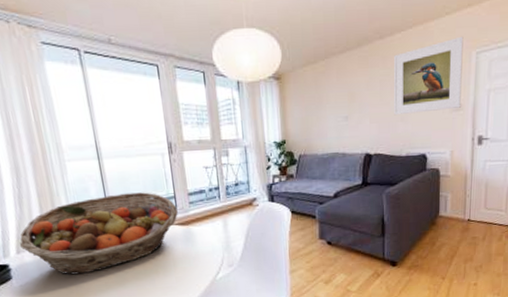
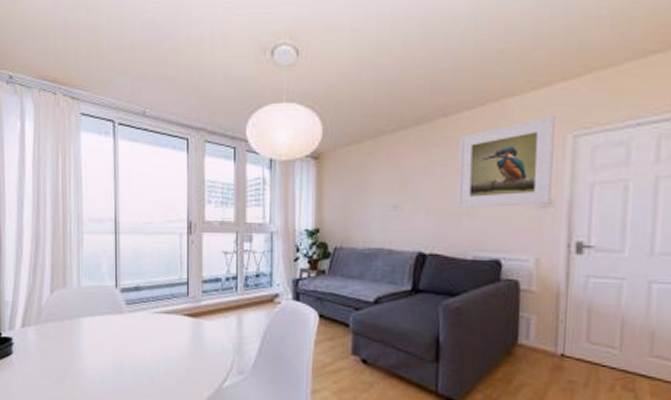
fruit basket: present [19,192,178,275] -> none [25,273,189,360]

